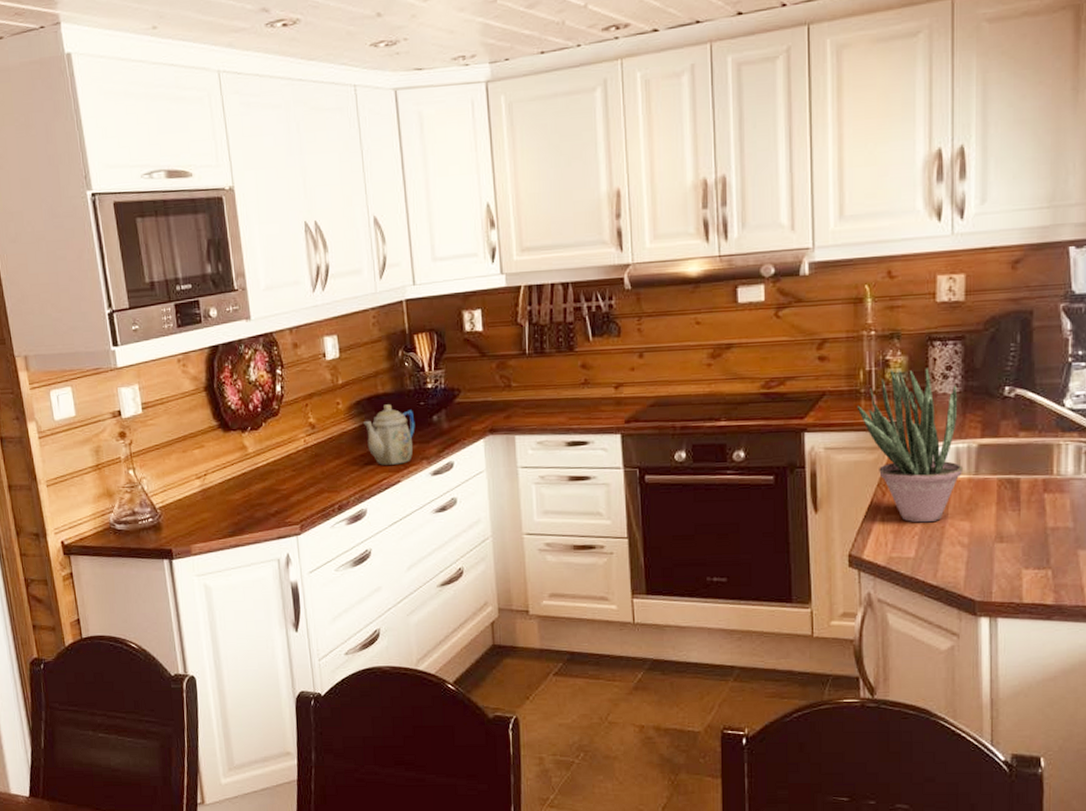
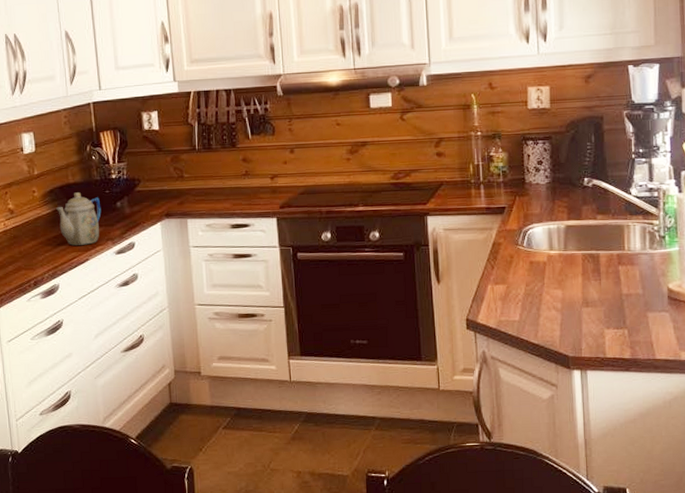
potted plant: present [857,368,964,523] -> none [468,162,555,292]

